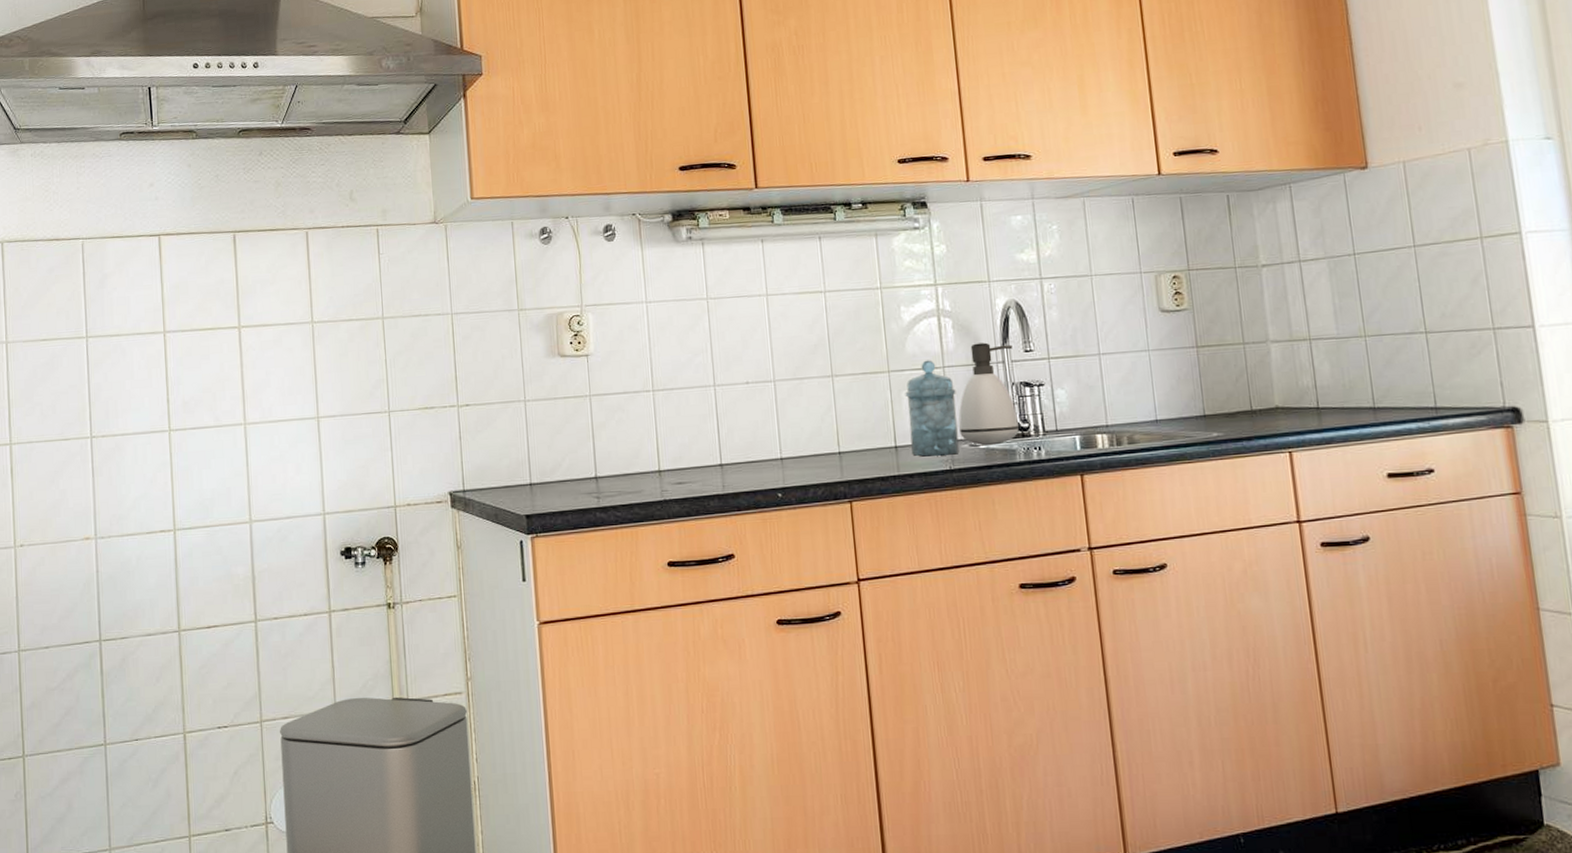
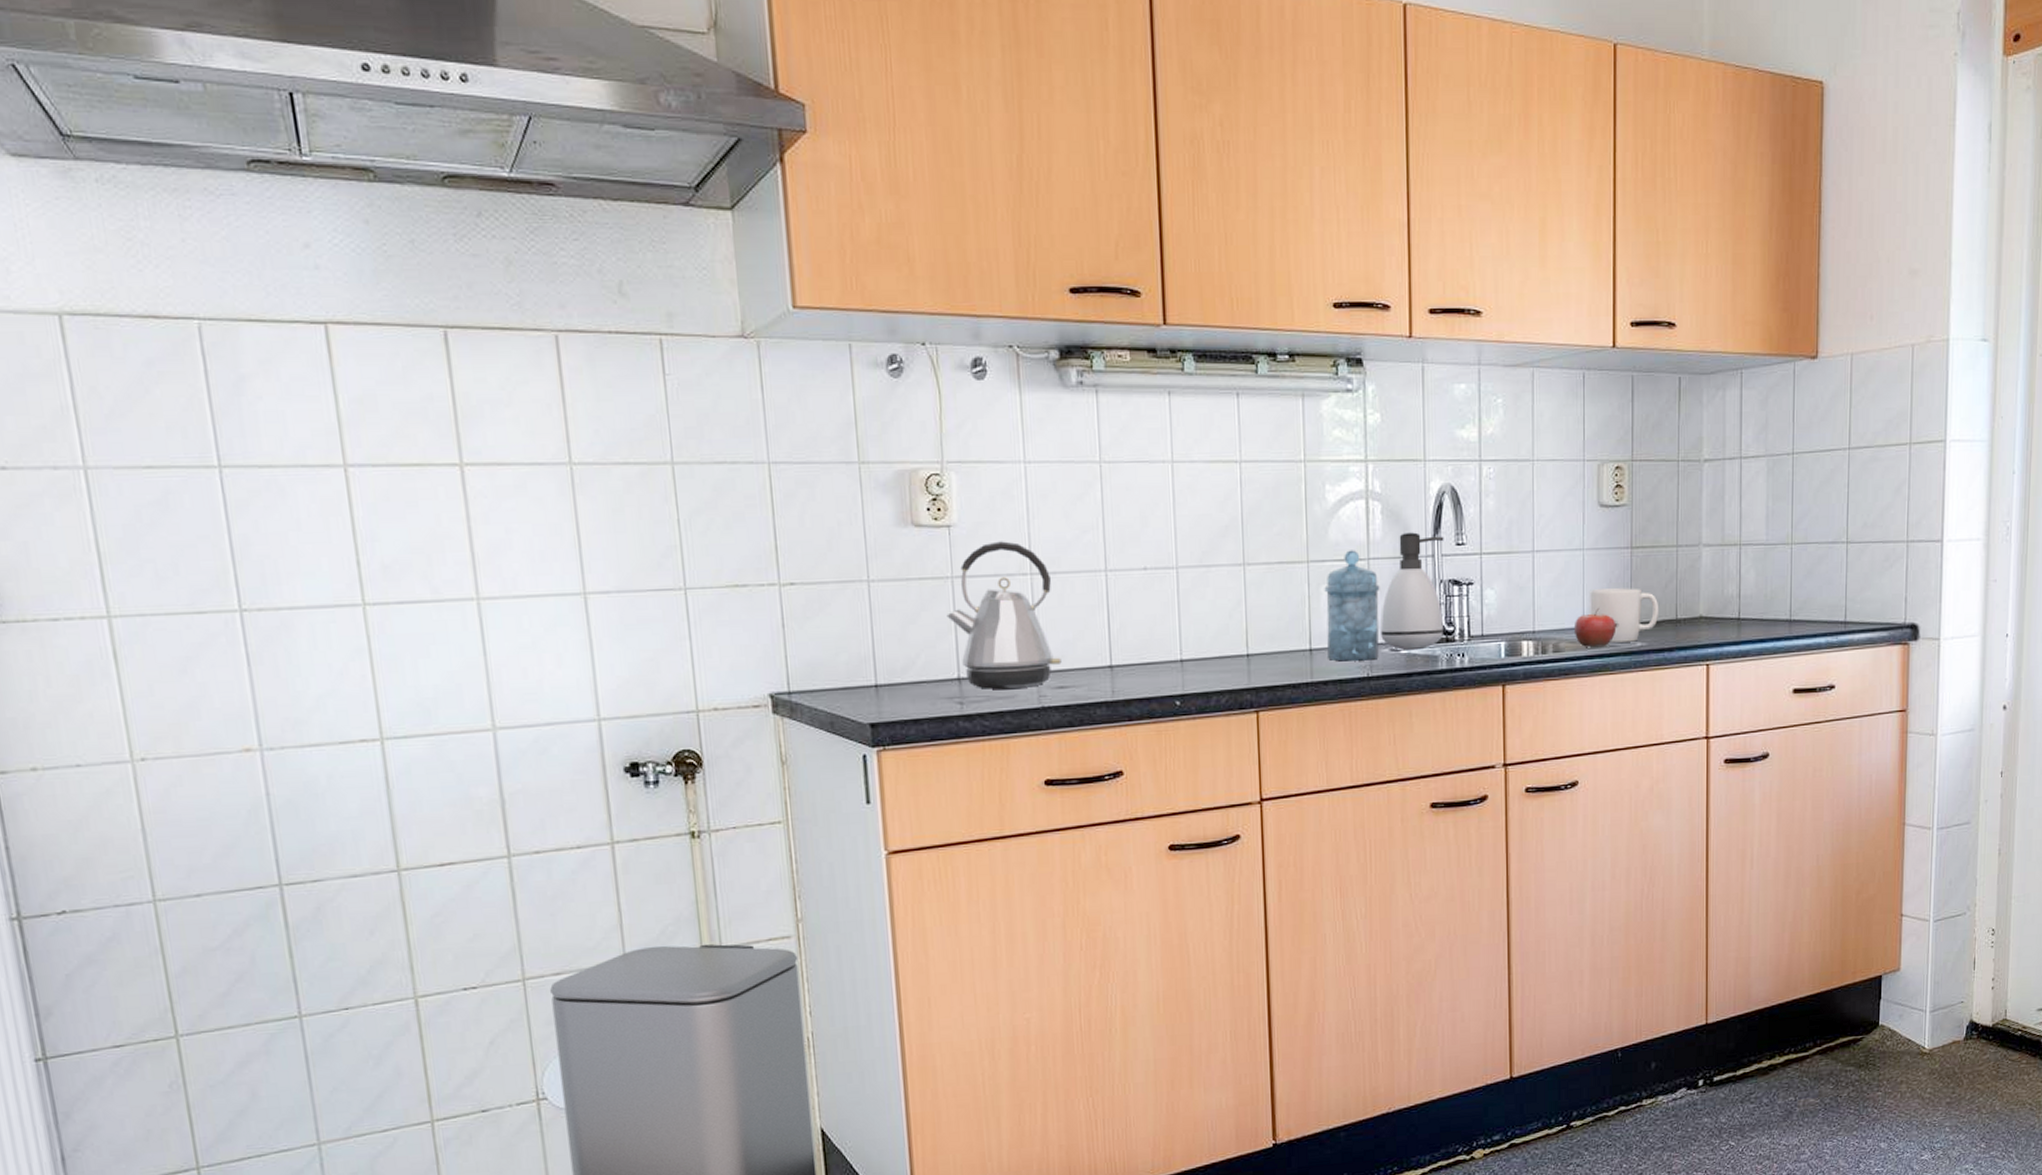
kettle: none [586,365,680,486] -> present [946,541,1062,689]
fruit: none [1146,403,1191,439] -> present [1573,608,1617,648]
mug: none [1158,383,1233,434] -> present [1589,588,1659,643]

